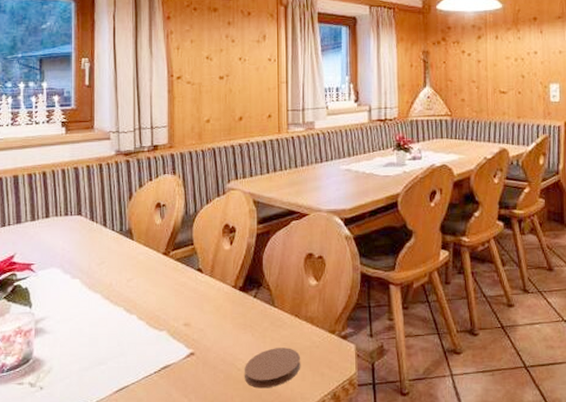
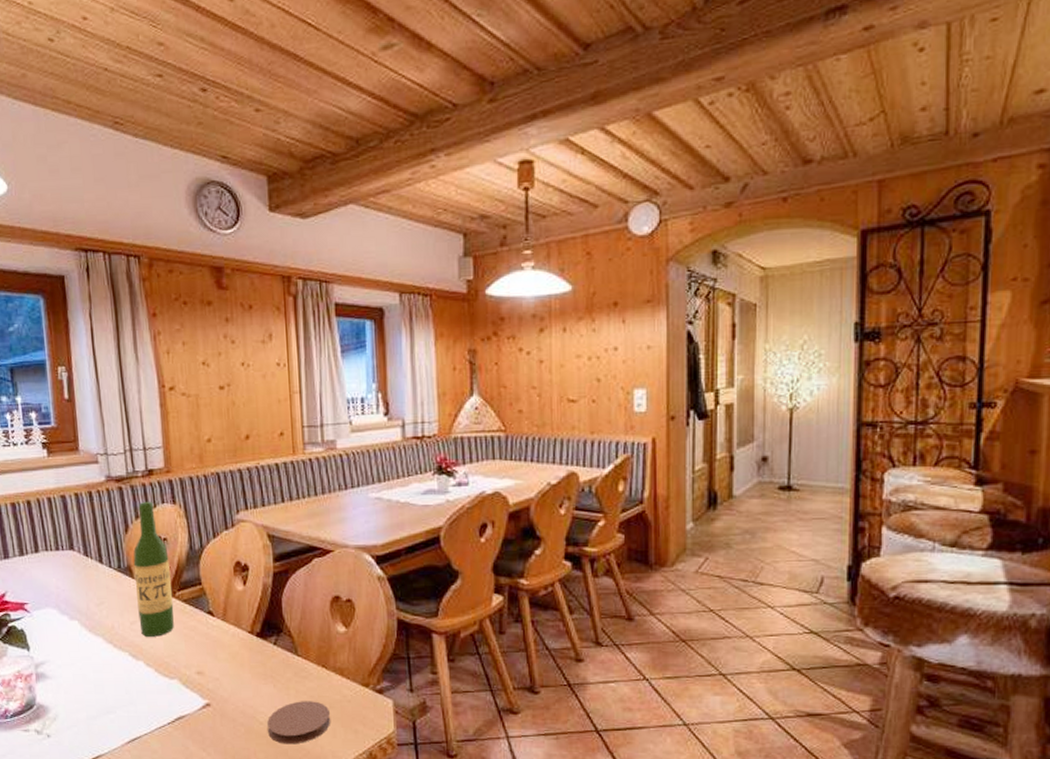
wine bottle: none [134,172,167,293] -> present [133,501,174,637]

